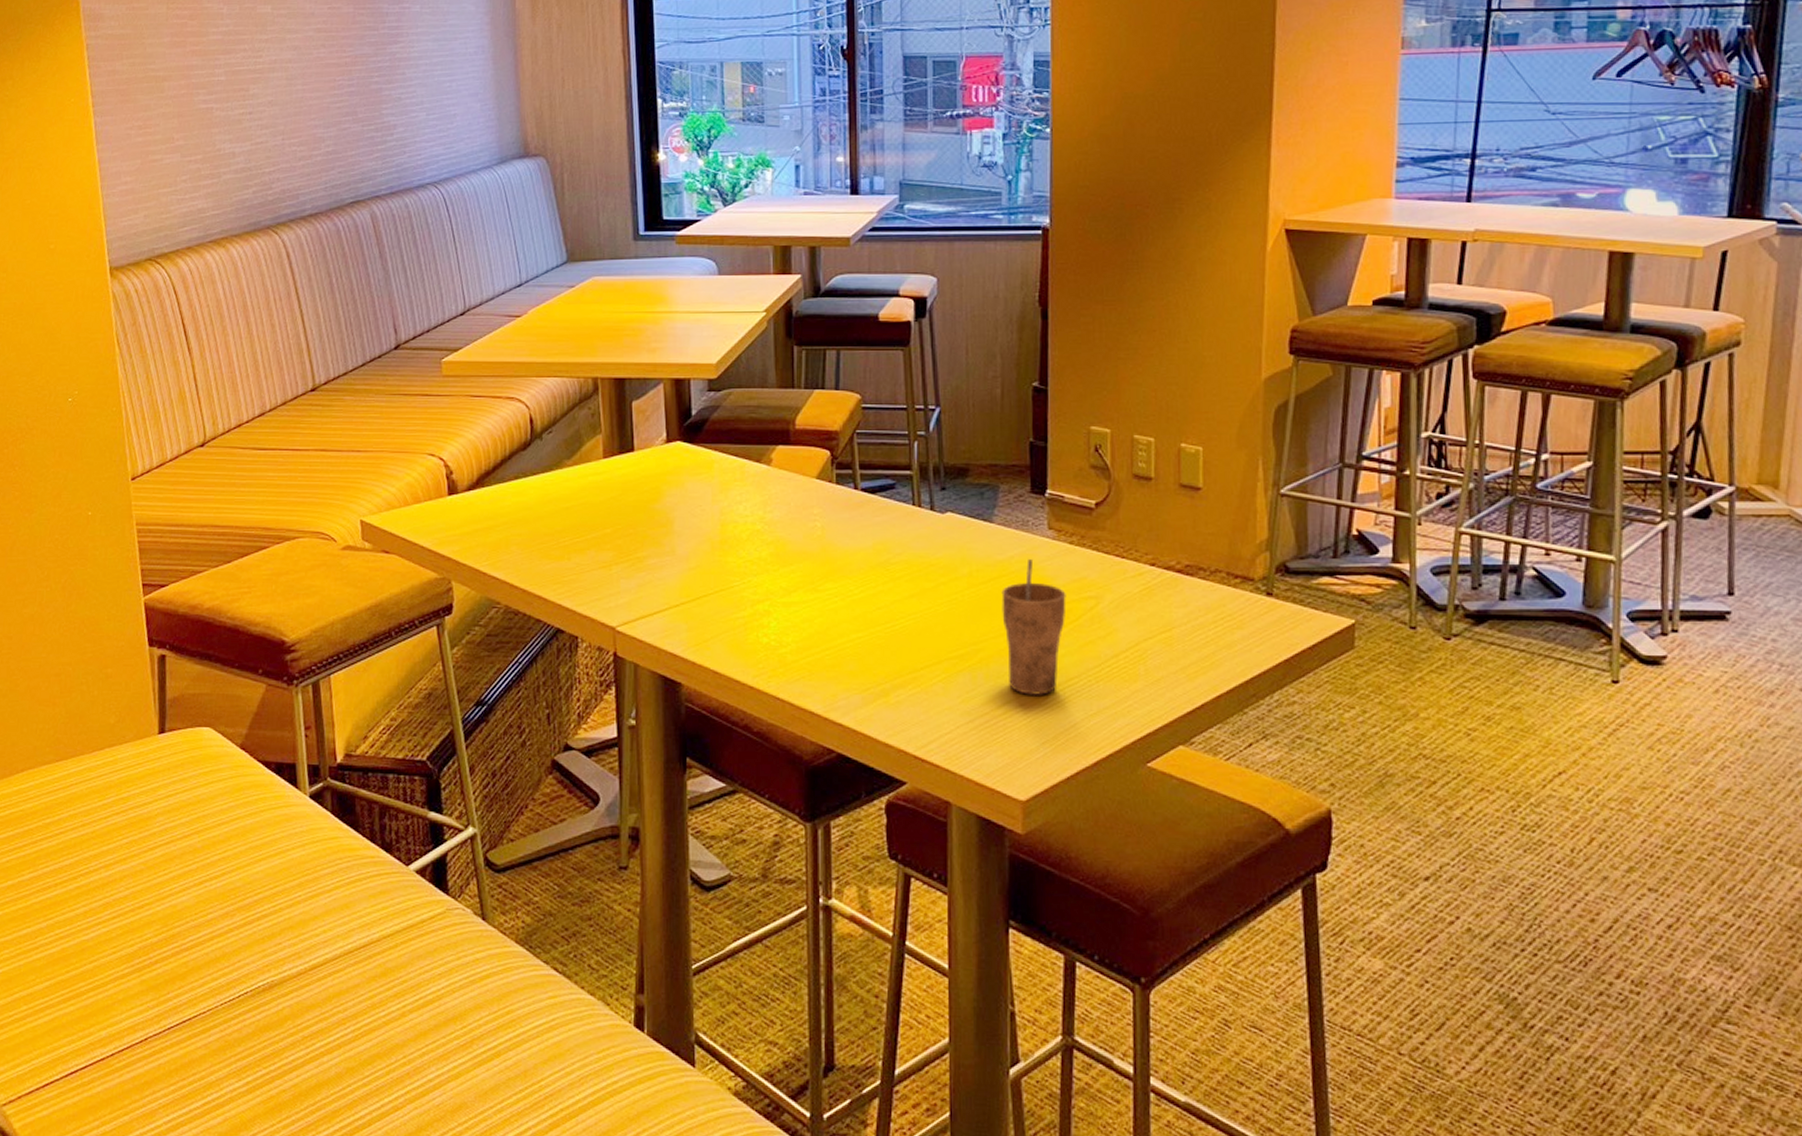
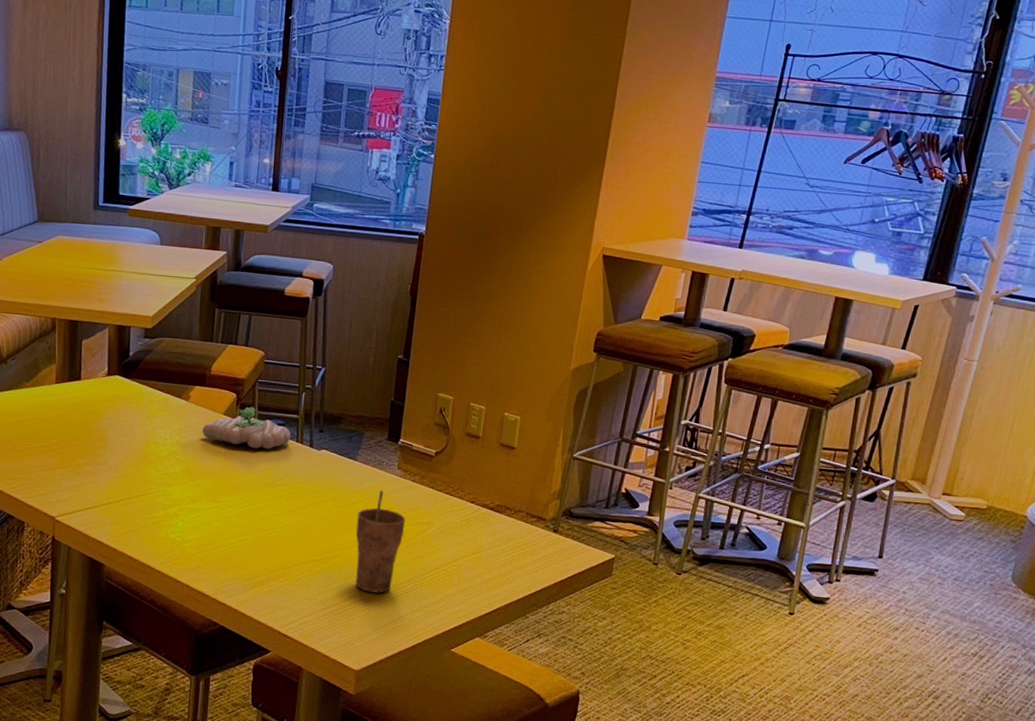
flower: none [791,465,905,519] -> present [202,406,291,449]

